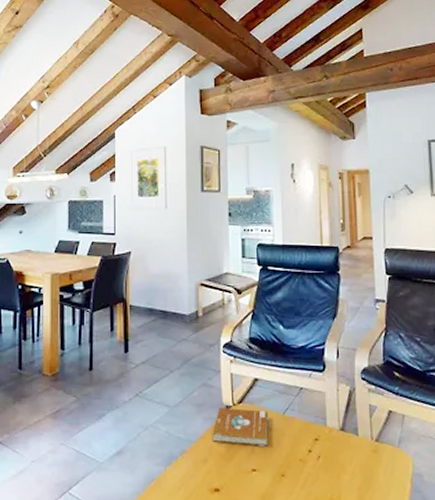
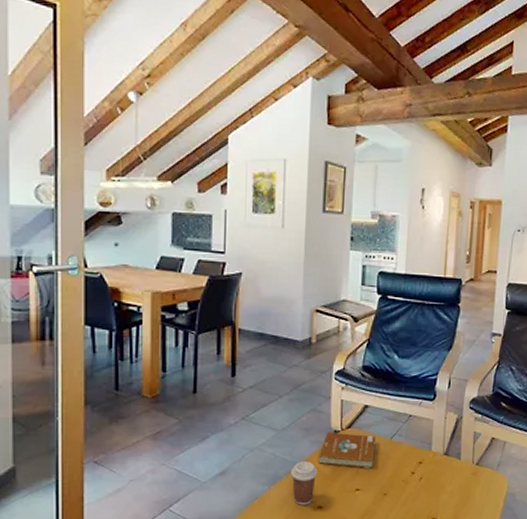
coffee cup: none [186,439,212,488] -> present [291,461,318,505]

